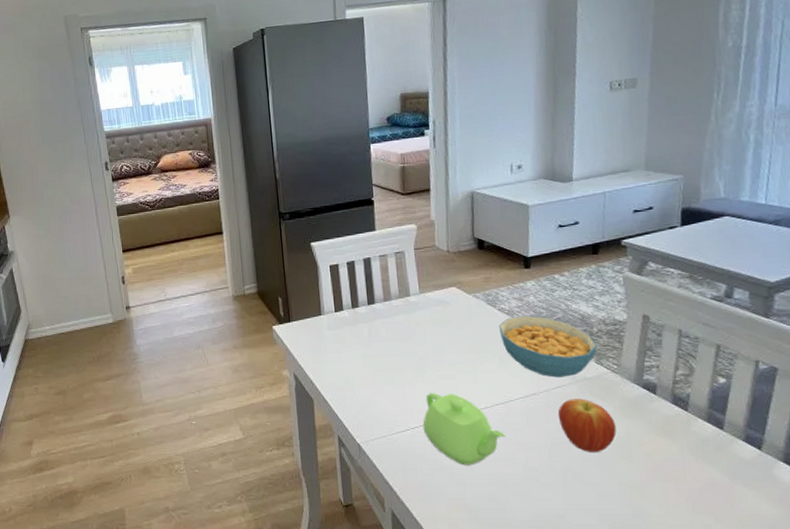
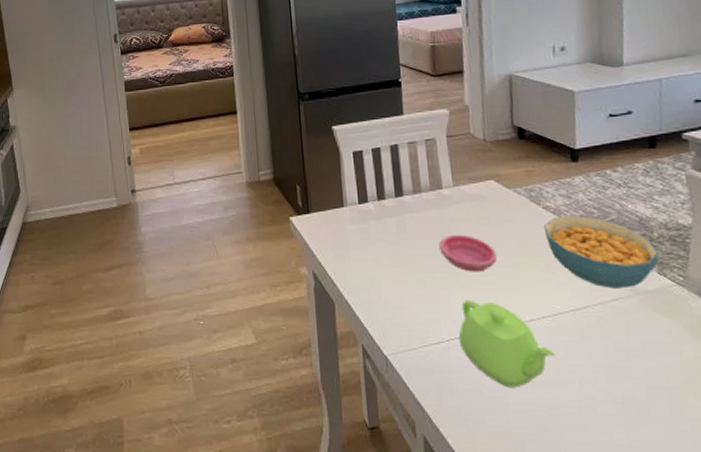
saucer: none [407,336,457,369] -> present [439,234,497,272]
fruit: present [558,399,617,452] -> none [615,314,686,379]

